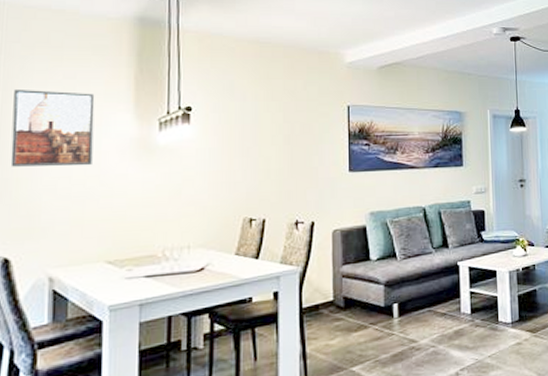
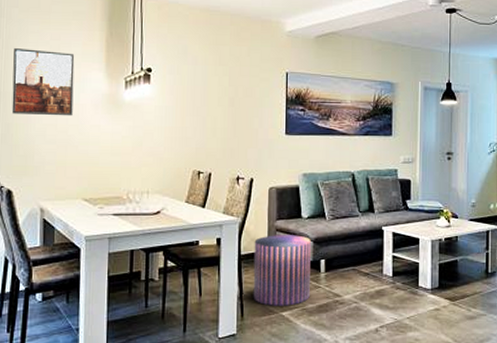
pouf: none [317,279,383,362] -> present [253,235,311,306]

